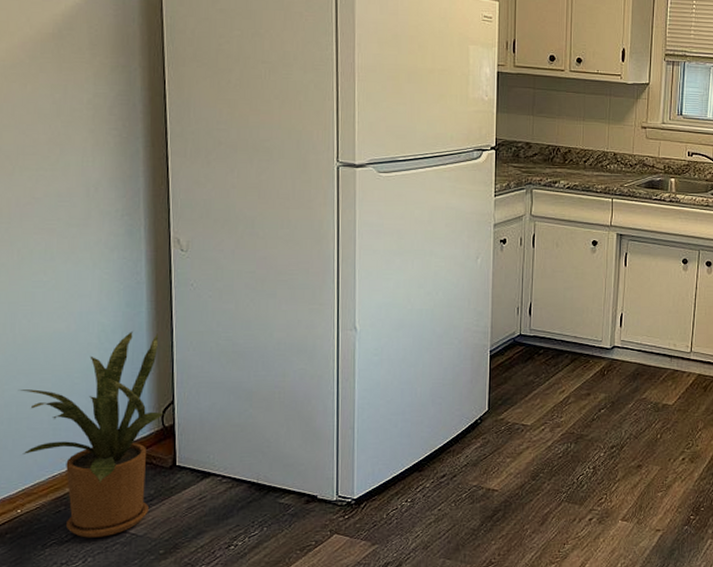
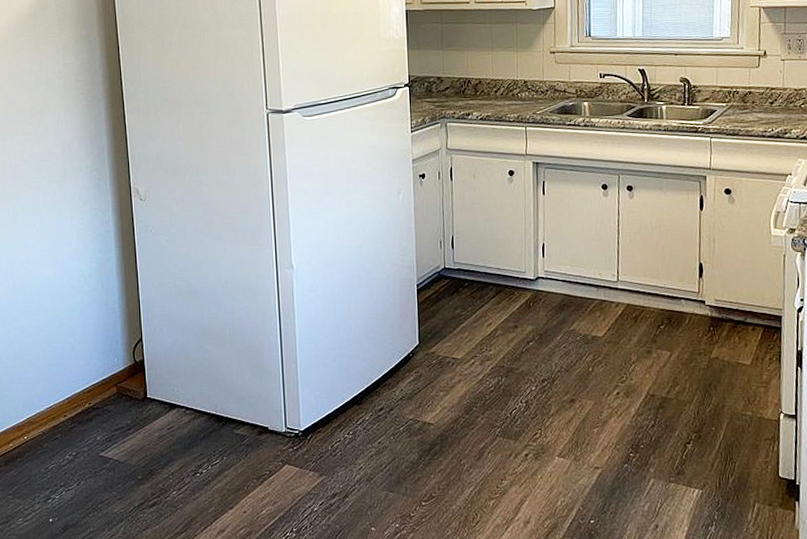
house plant: present [18,330,164,538] -> none [19,274,135,463]

